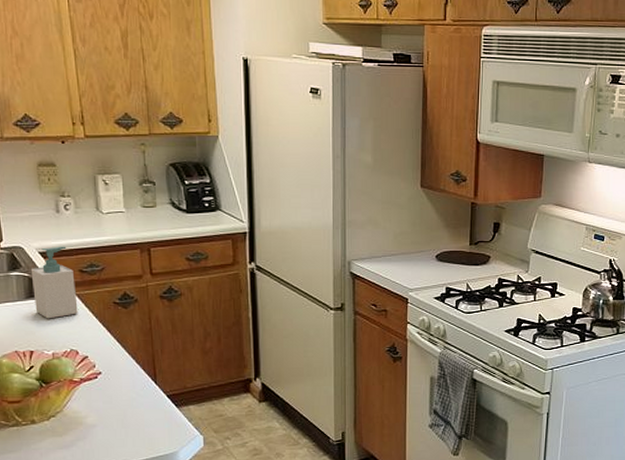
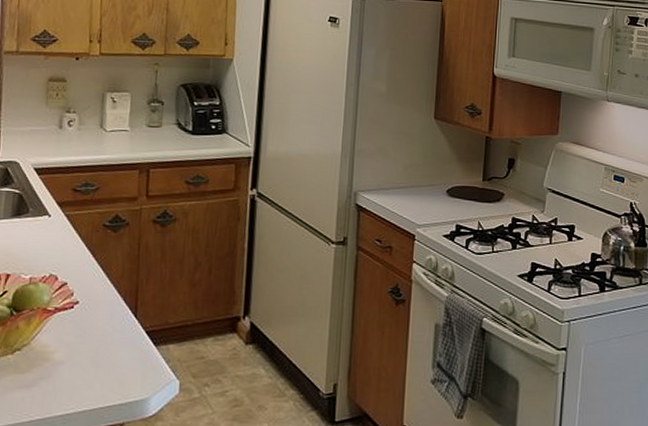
soap bottle: present [30,246,78,319] -> none [20,163,67,240]

